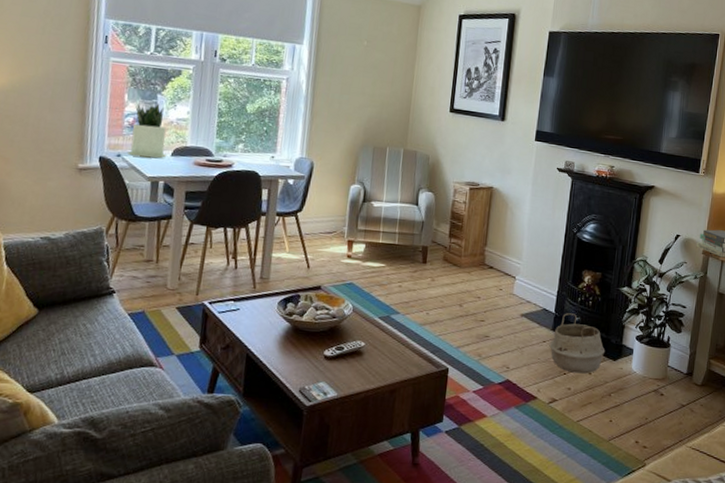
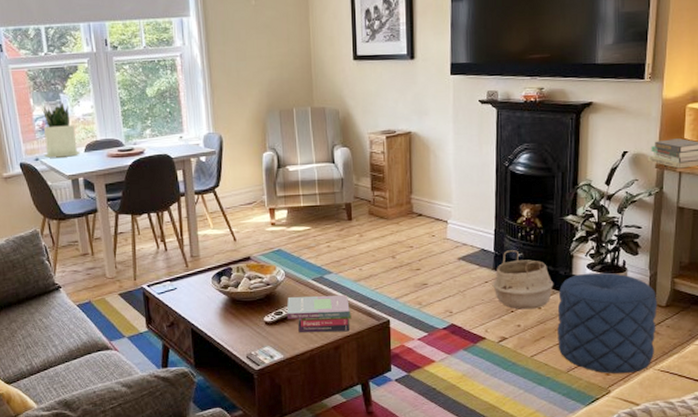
books: none [347,332,412,376] -> present [286,294,351,333]
pouf: none [602,344,695,448] -> present [557,272,658,374]

